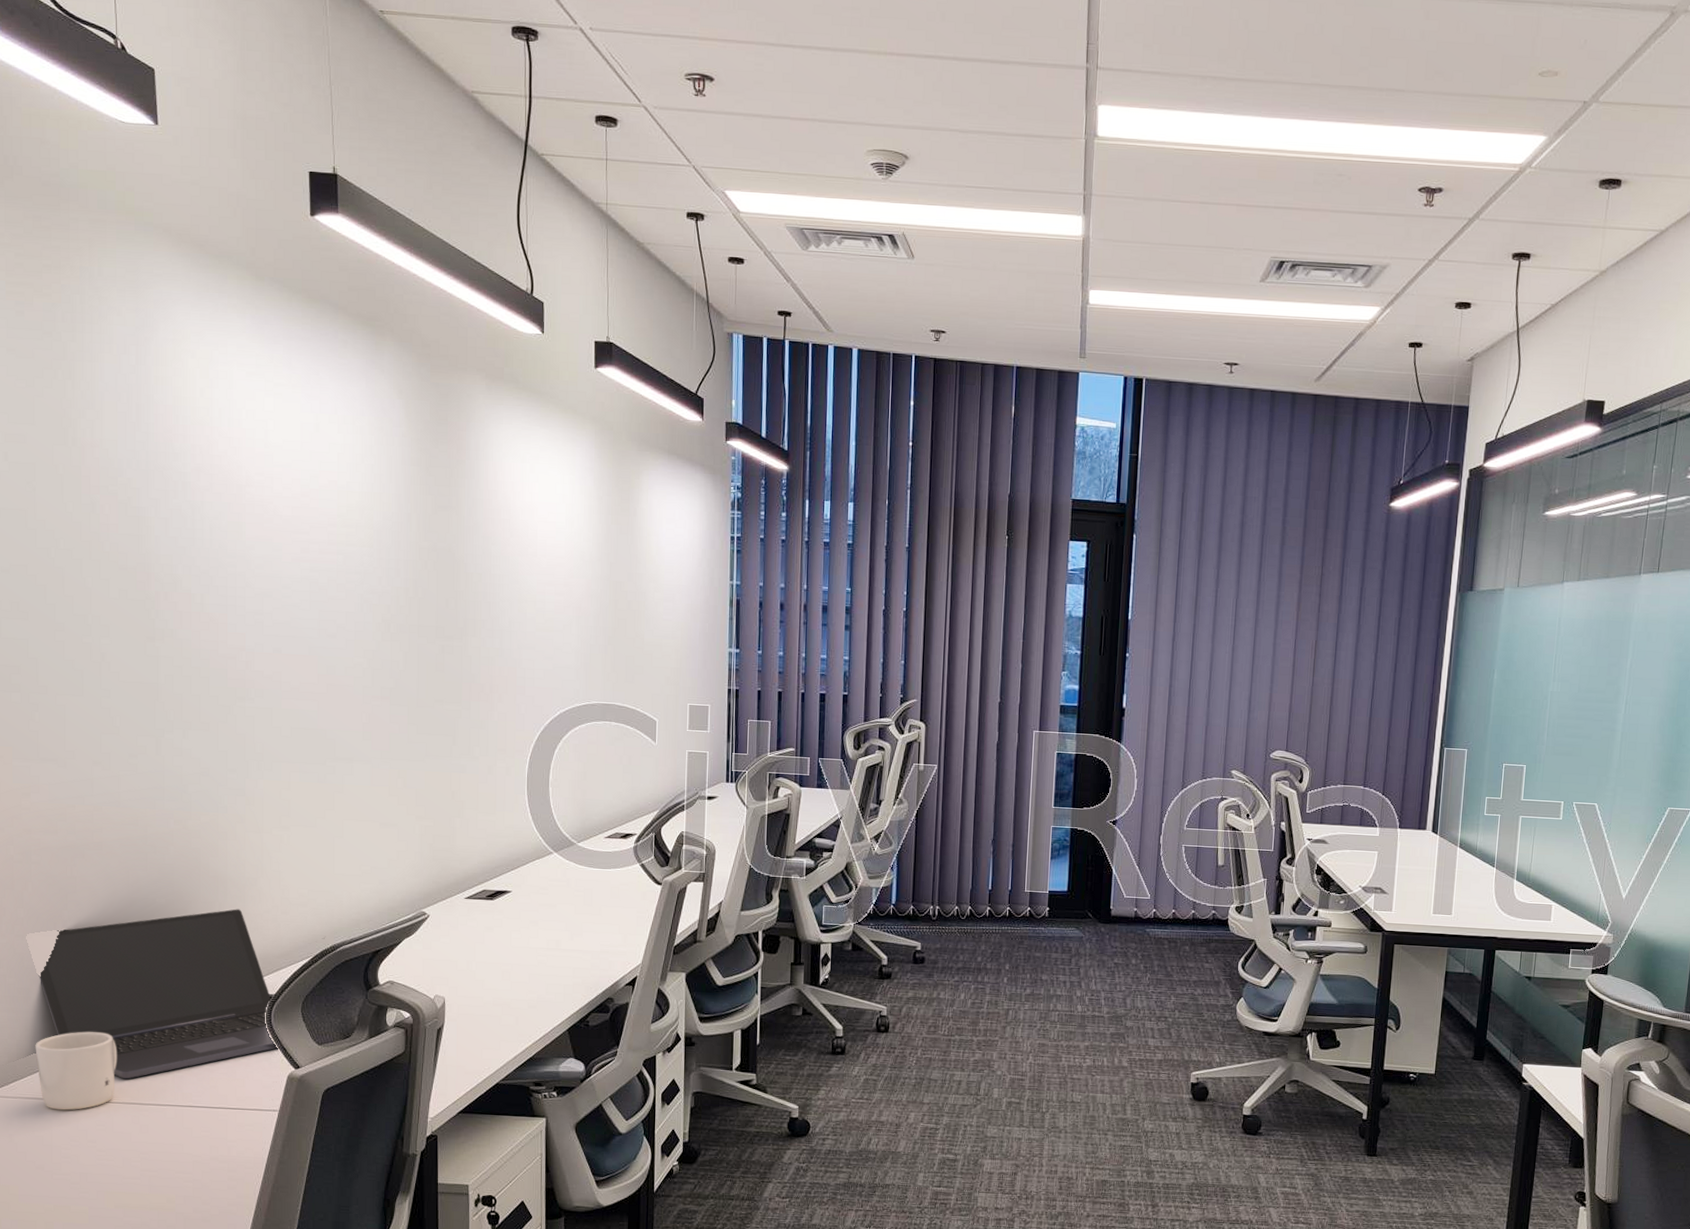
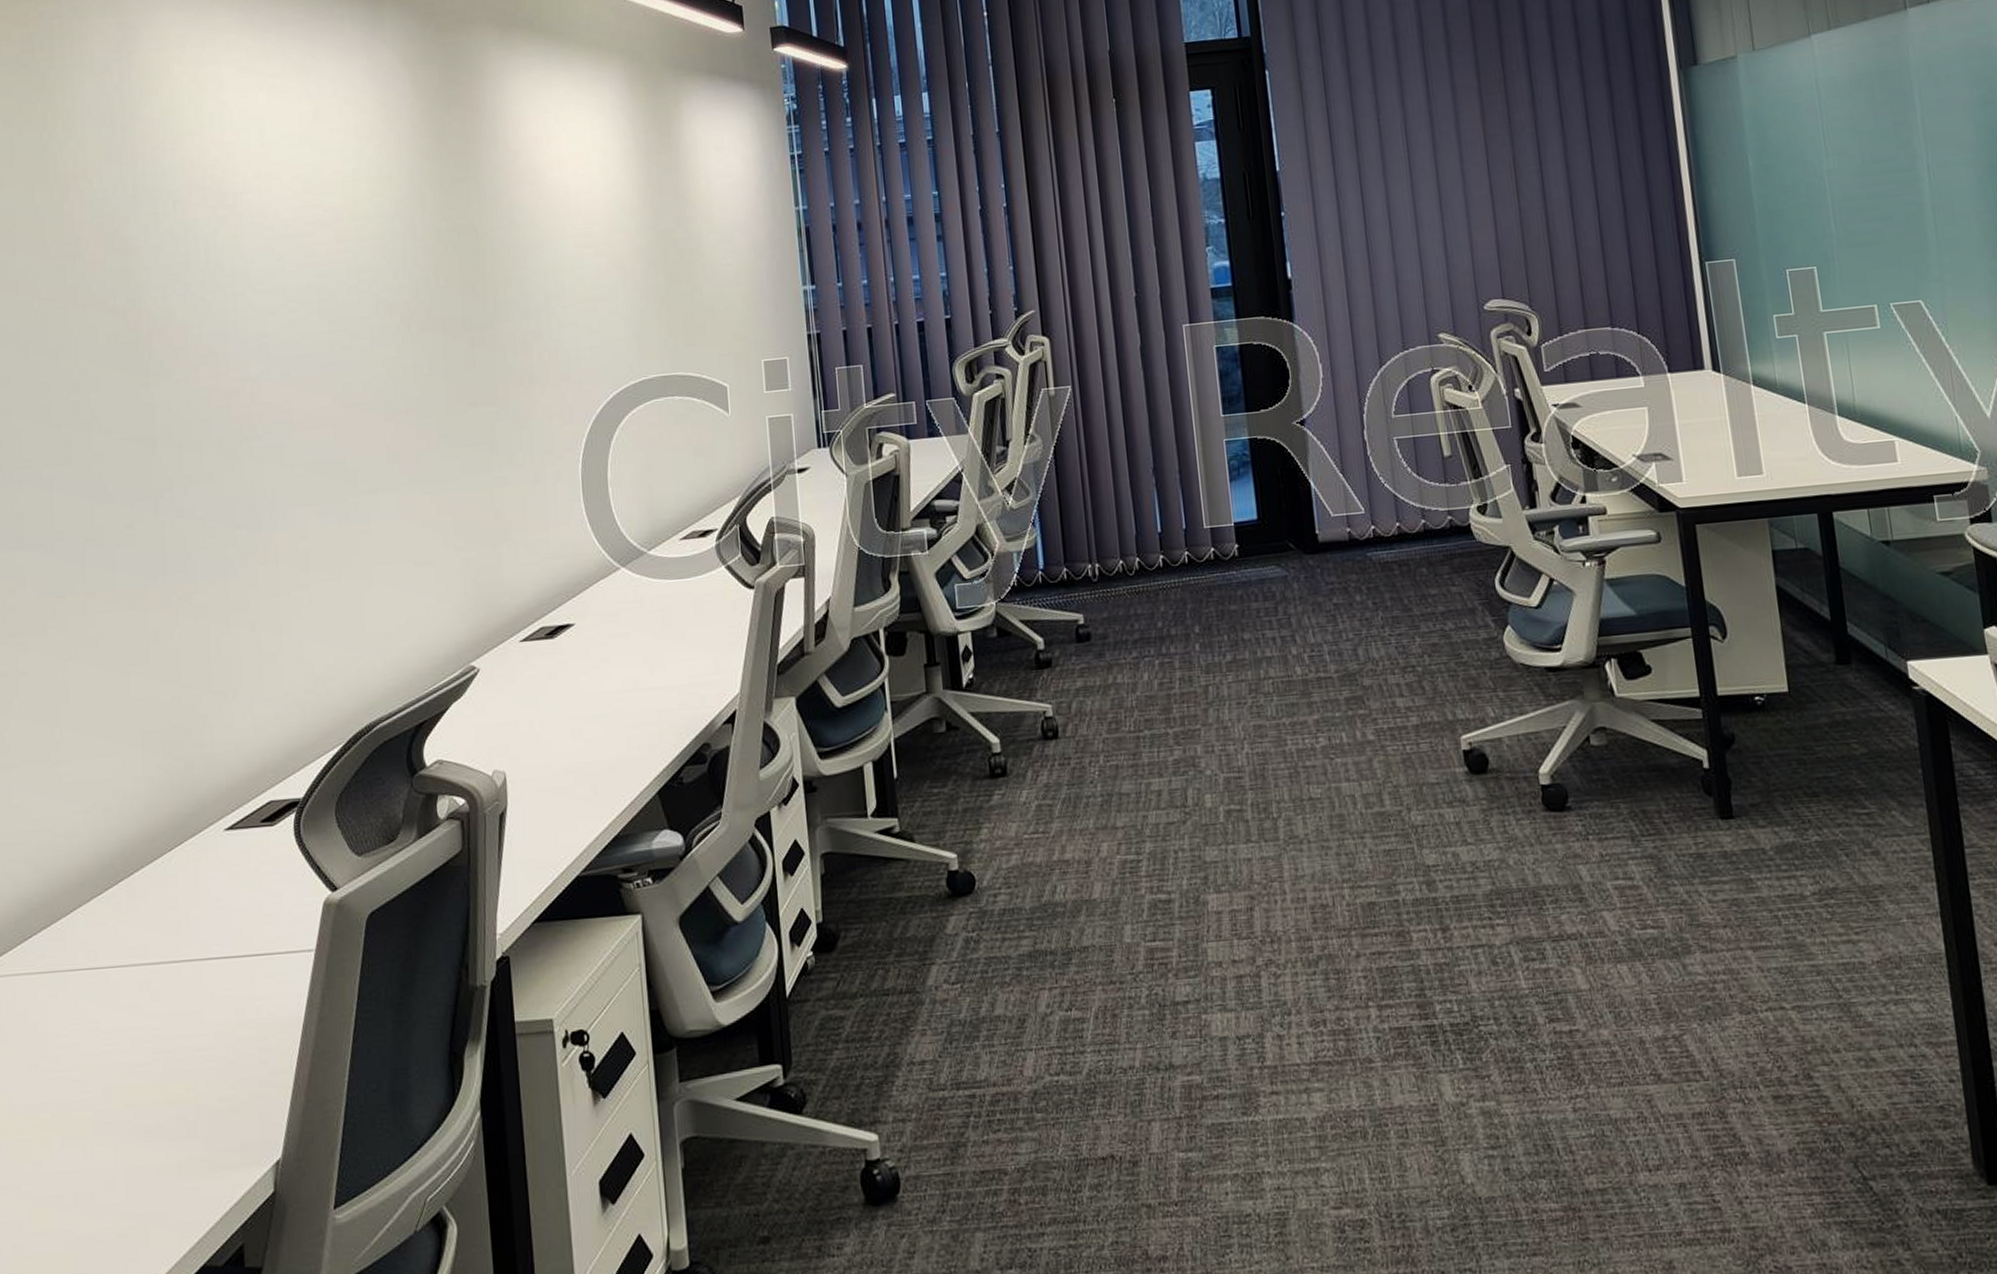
mug: present [35,1031,118,1111] -> none [25,876,122,986]
laptop: present [39,909,279,1079] -> none [28,695,311,933]

